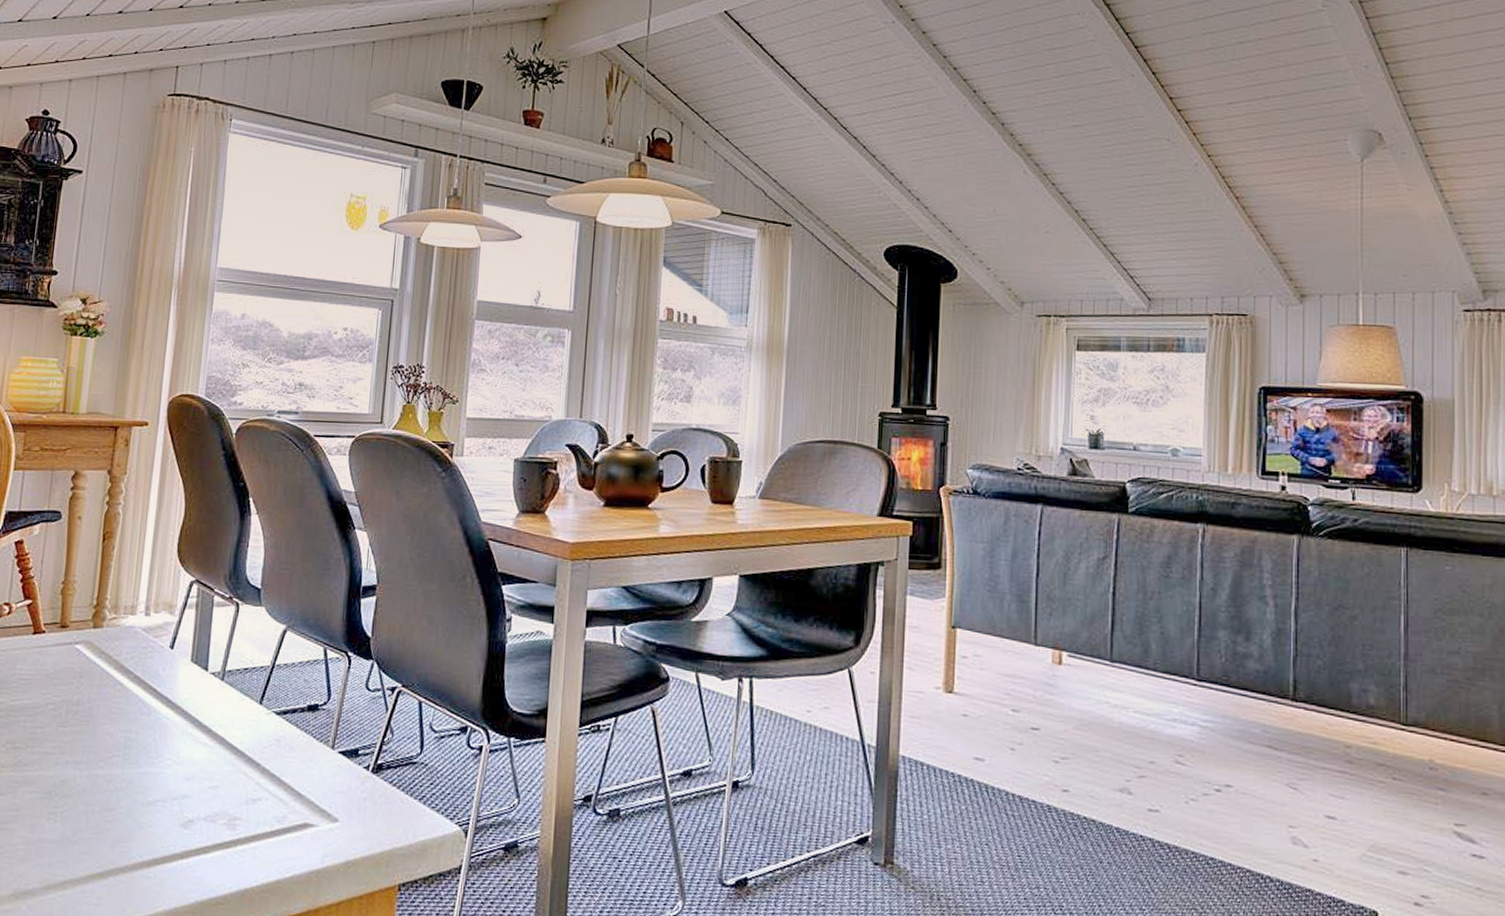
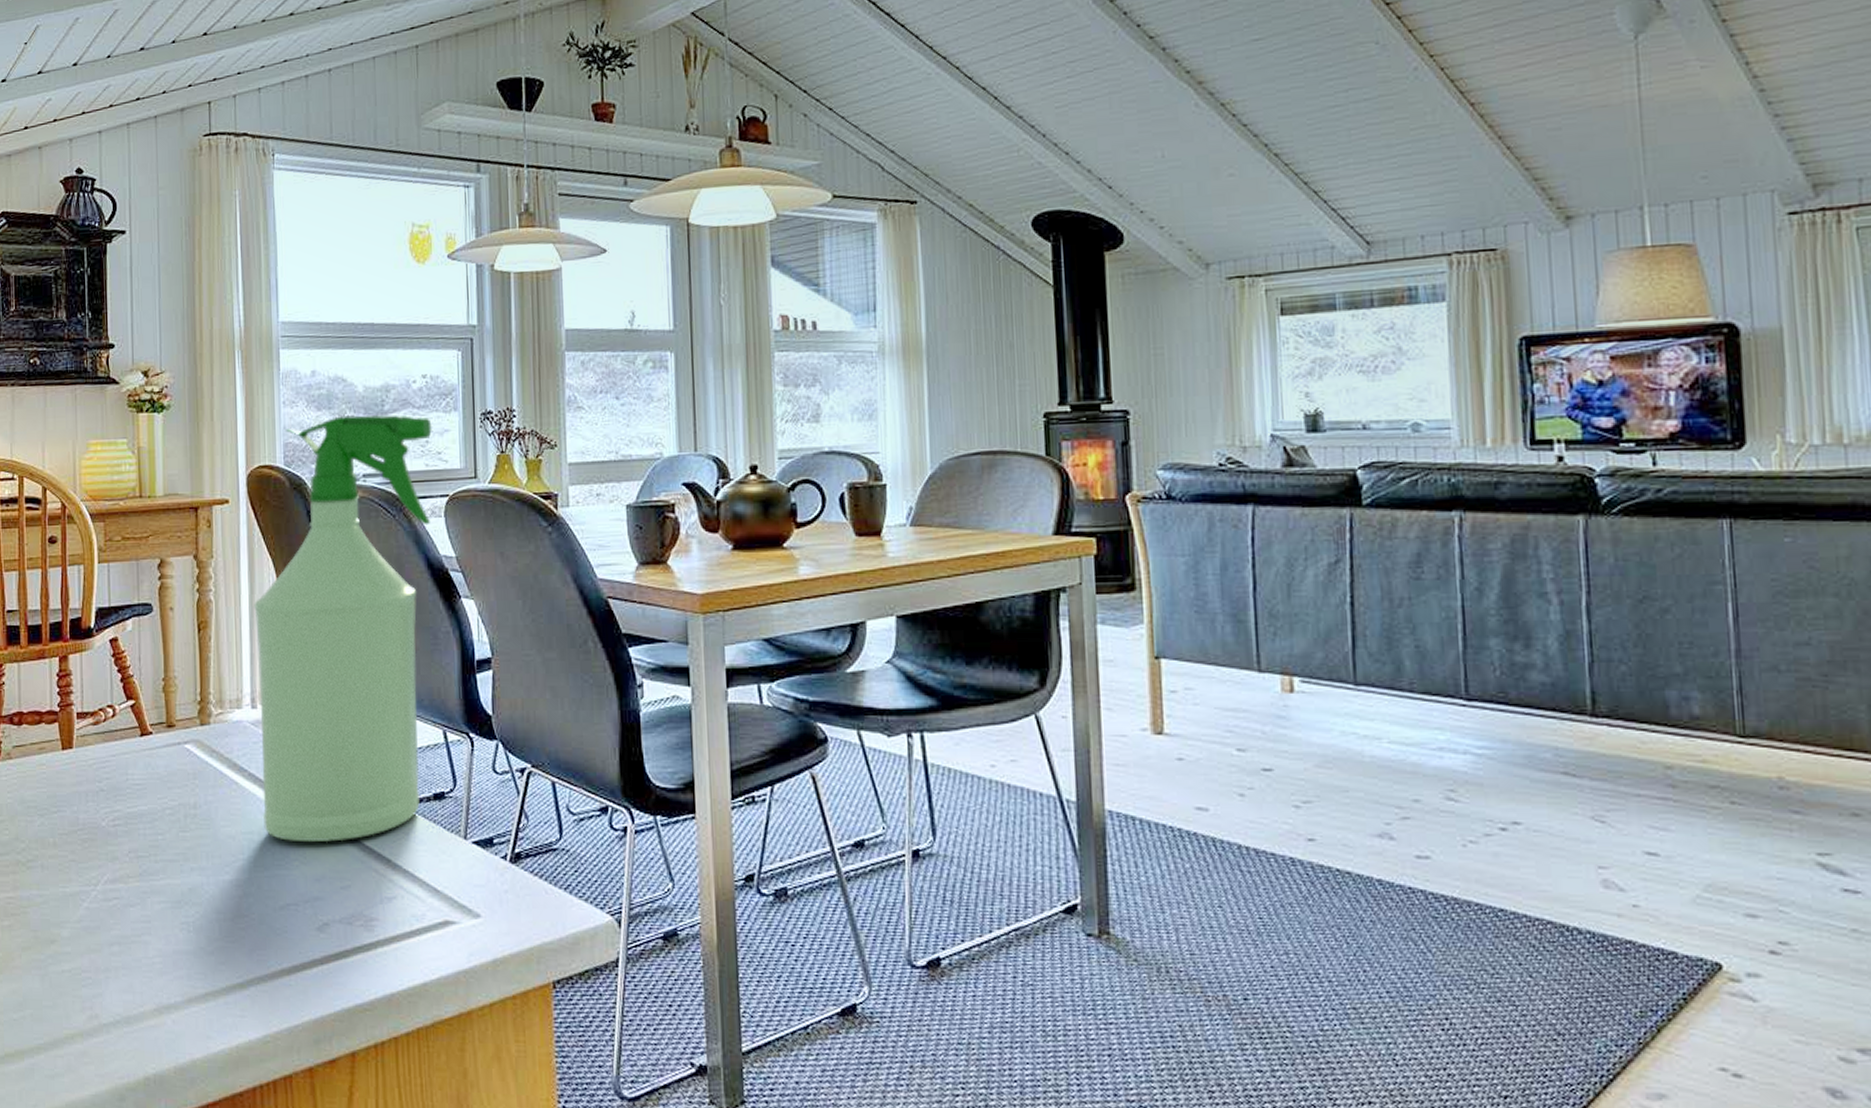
spray bottle: none [142,357,347,744] -> present [254,414,432,843]

